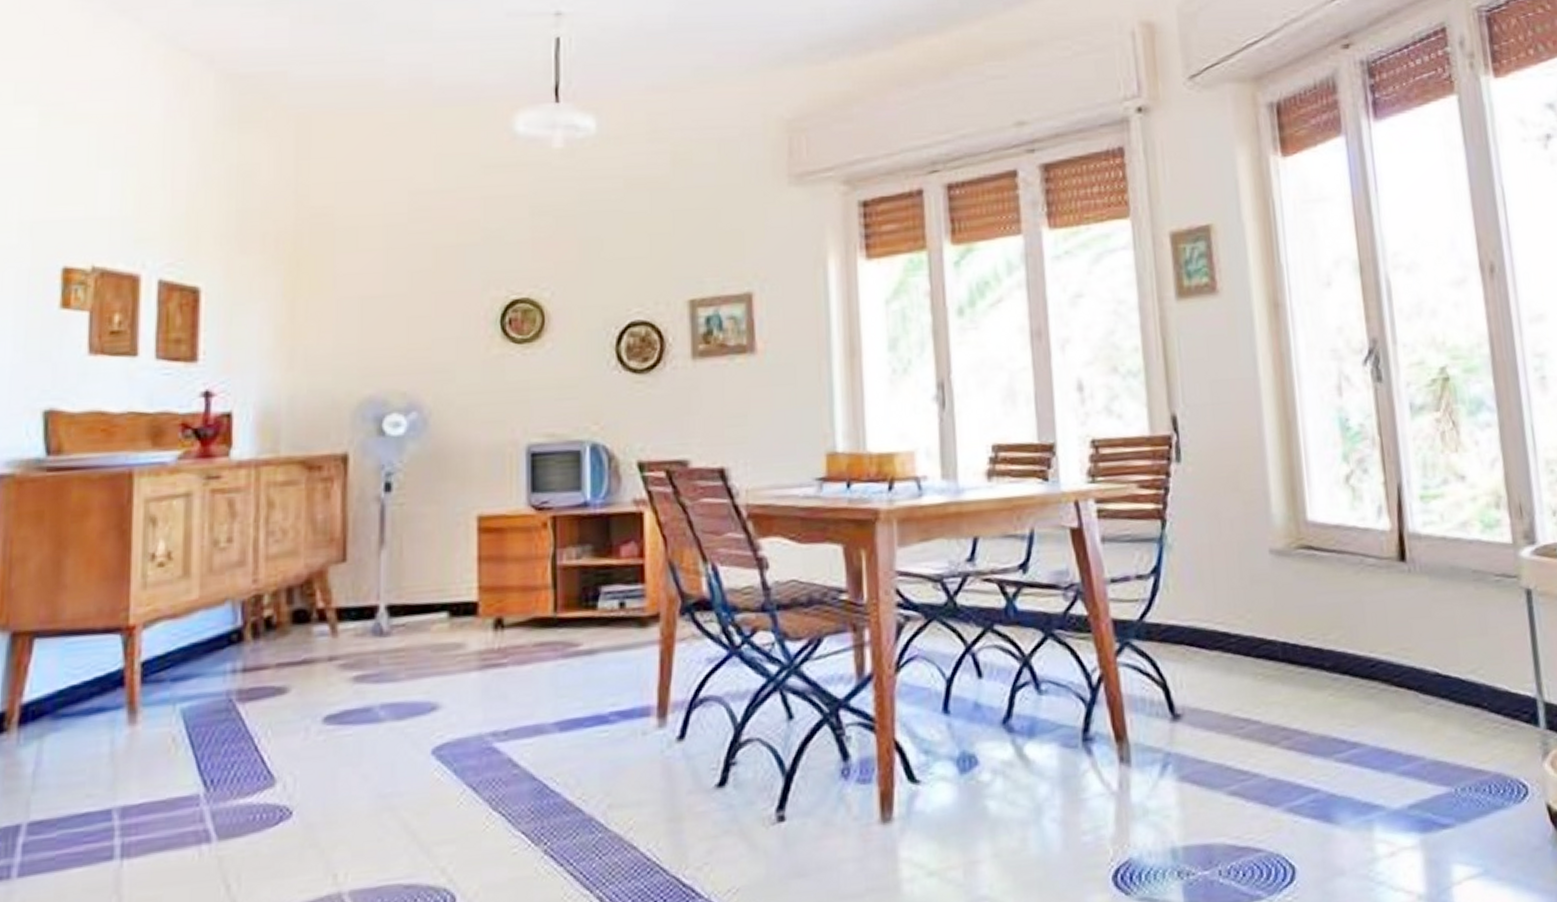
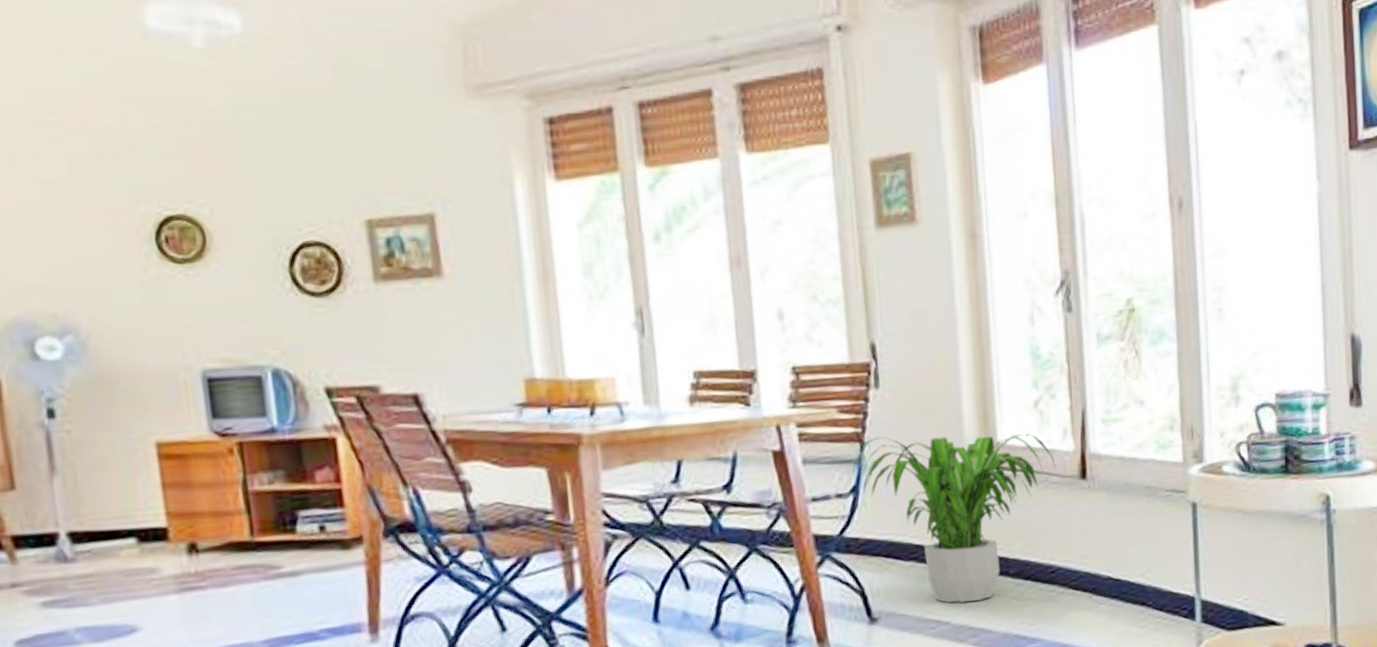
potted plant: none [1152,511,1372,699] -> present [851,433,1056,603]

